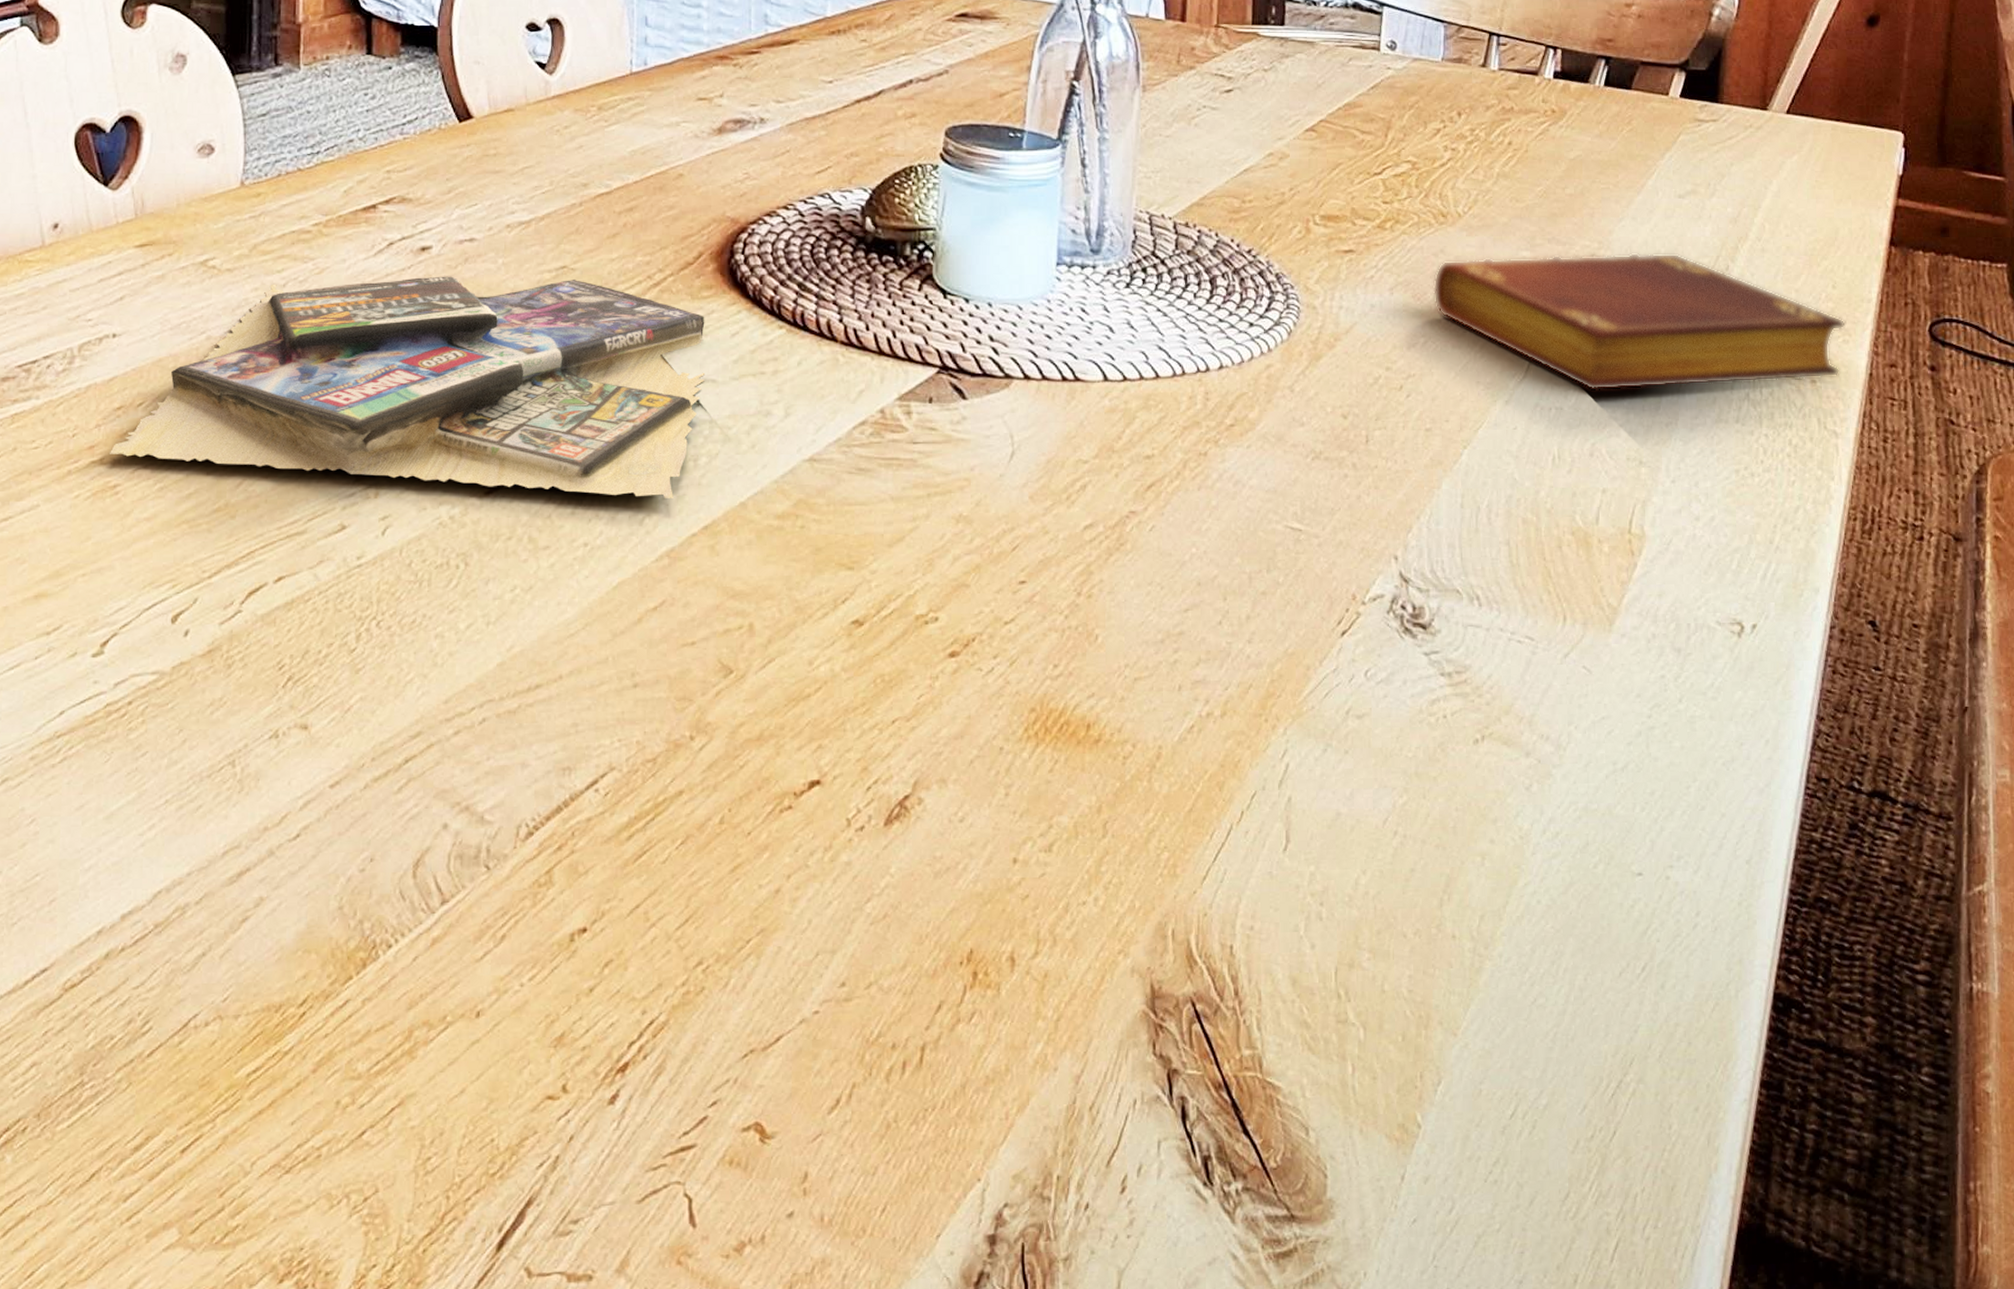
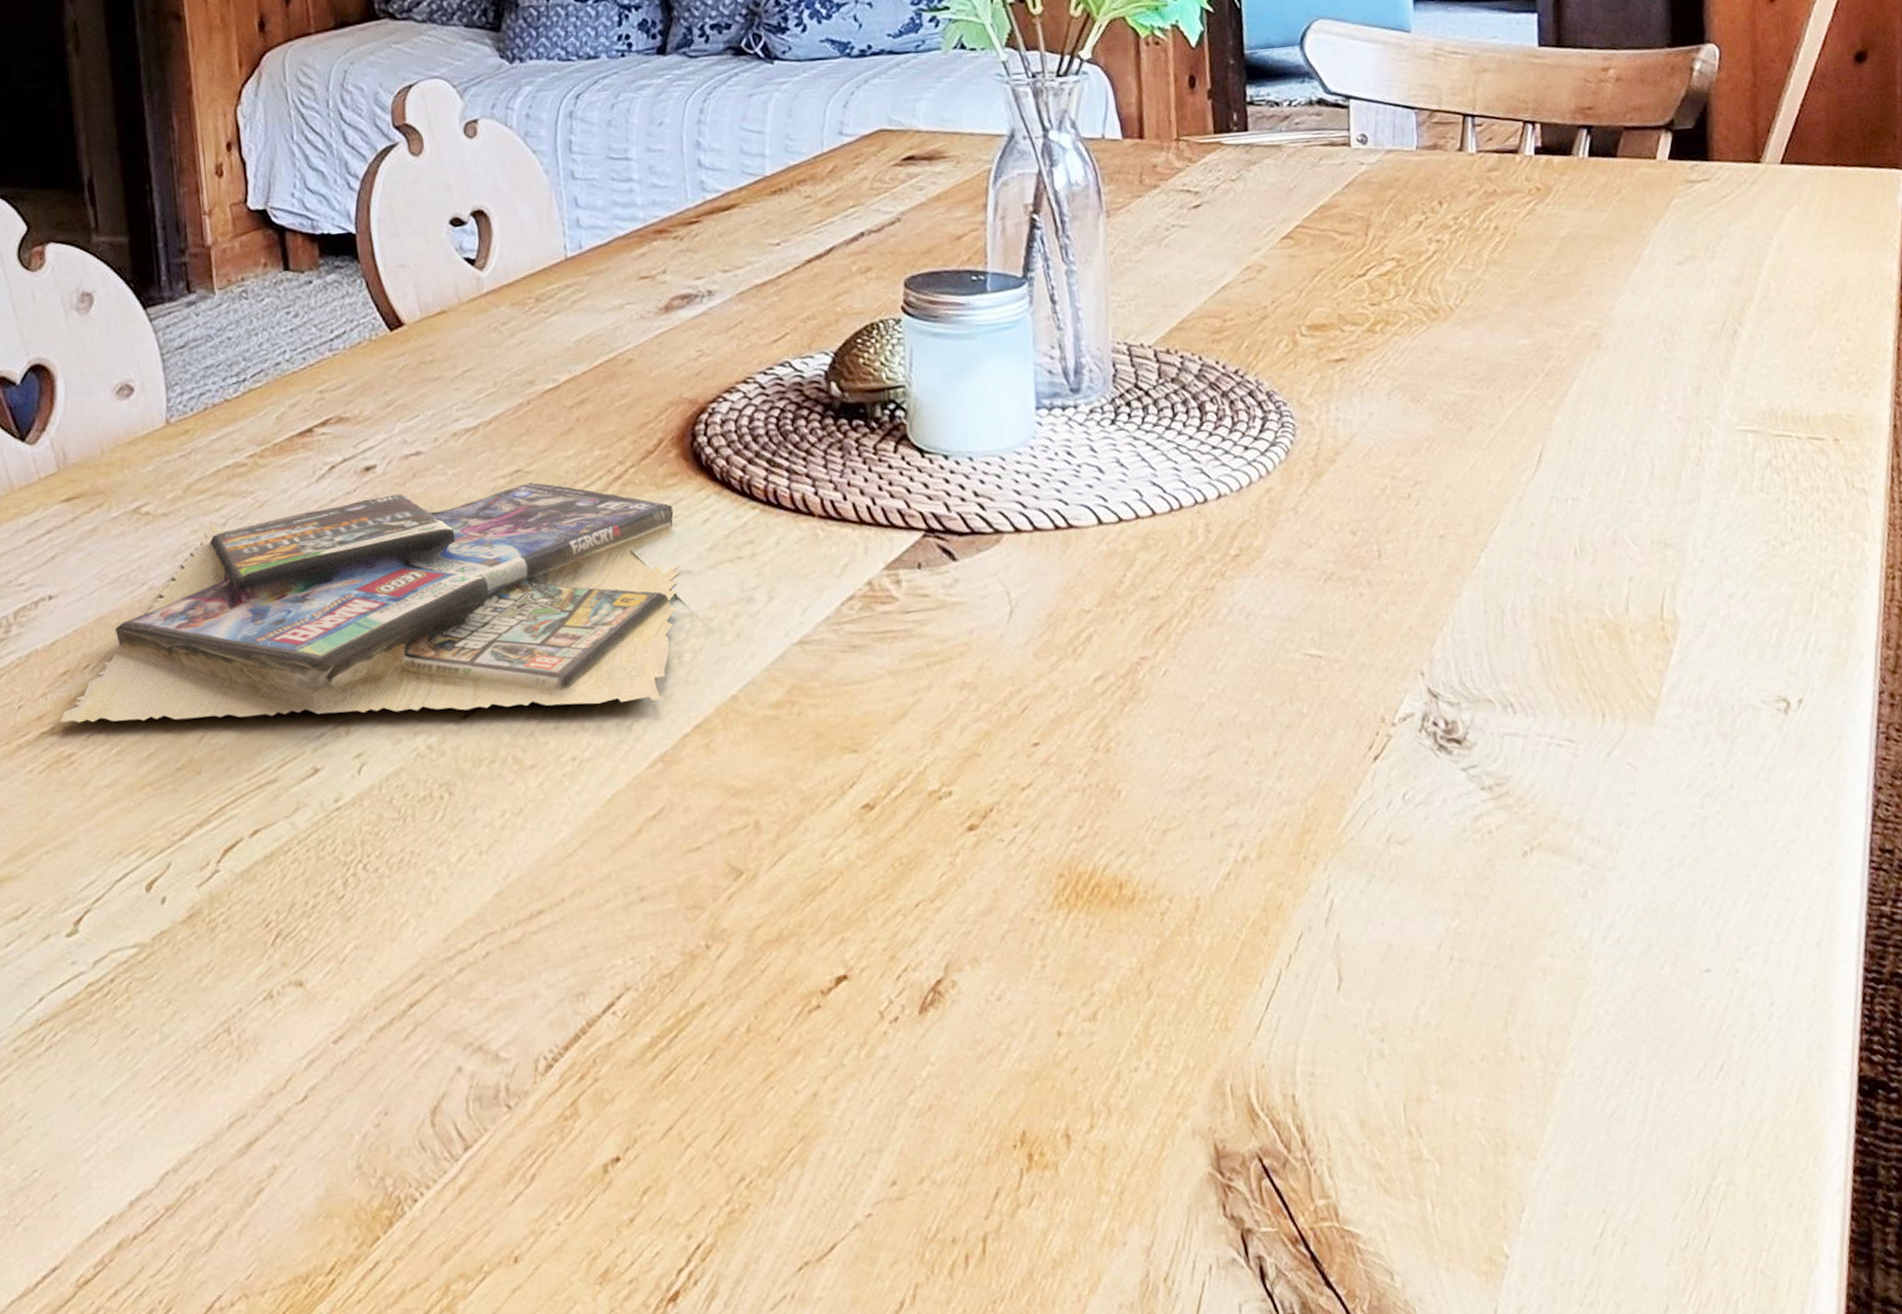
book: present [1433,252,1845,392] -> none [1431,323,1864,477]

